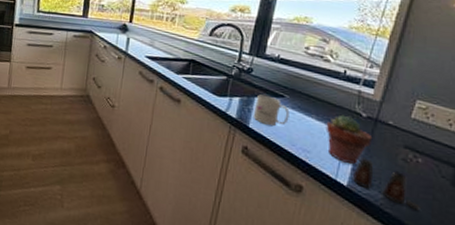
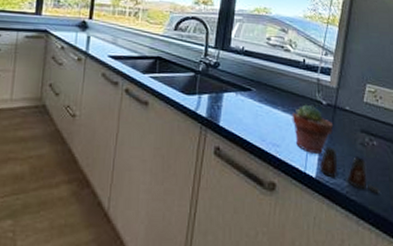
mug: present [253,94,290,127] -> none [223,89,257,123]

